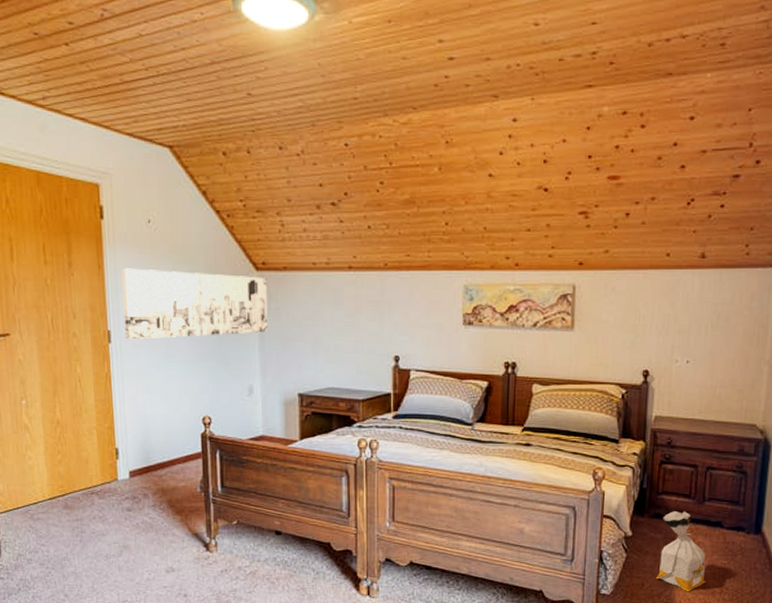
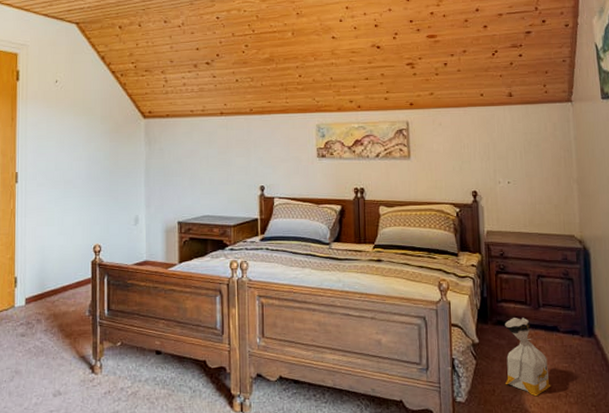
wall art: present [121,268,268,340] -> none [30,119,152,180]

